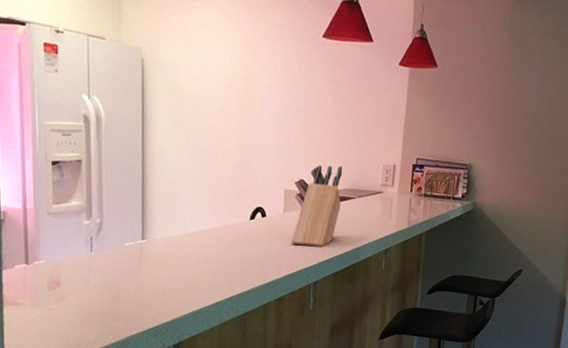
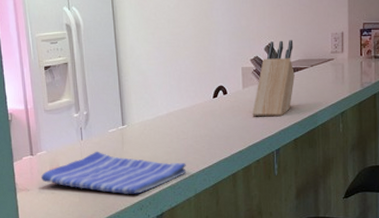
dish towel: none [35,266,213,319] -> present [40,151,186,194]

